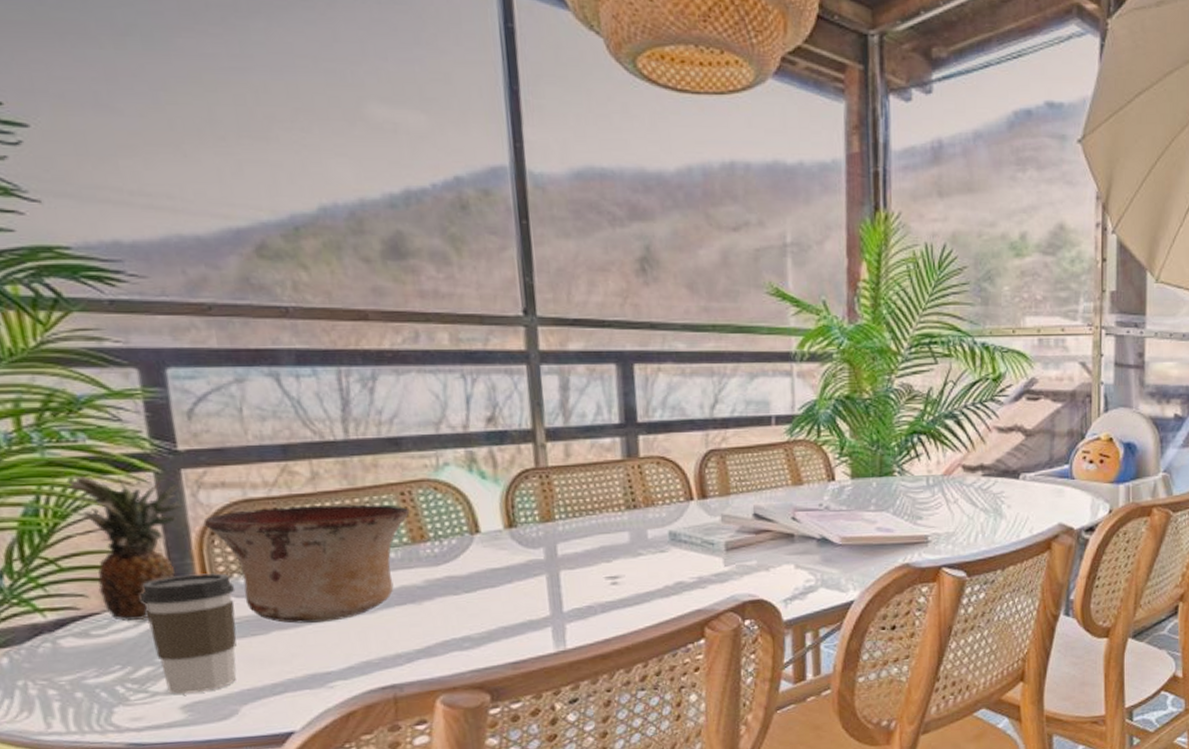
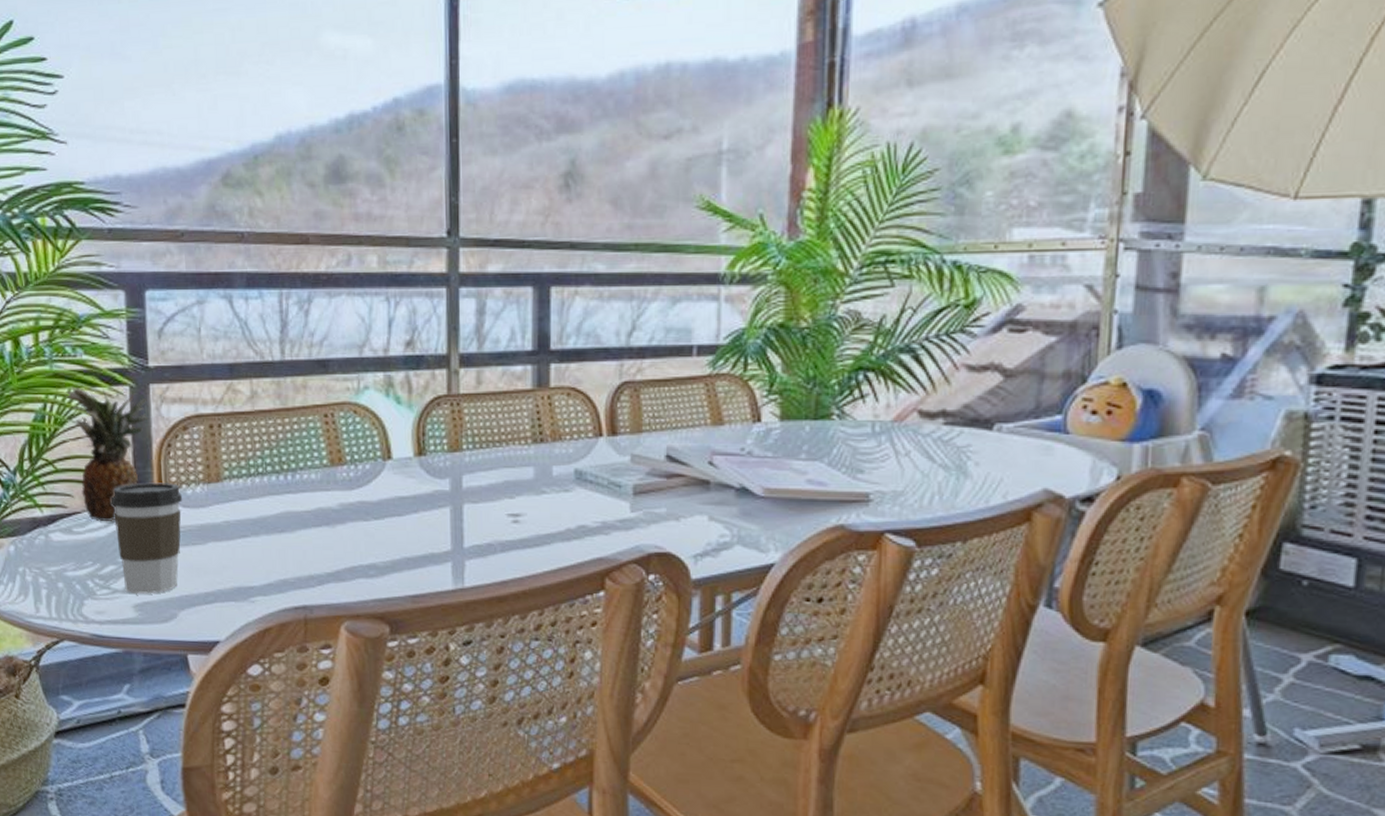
bowl: present [204,504,411,624] -> none [164,424,332,537]

